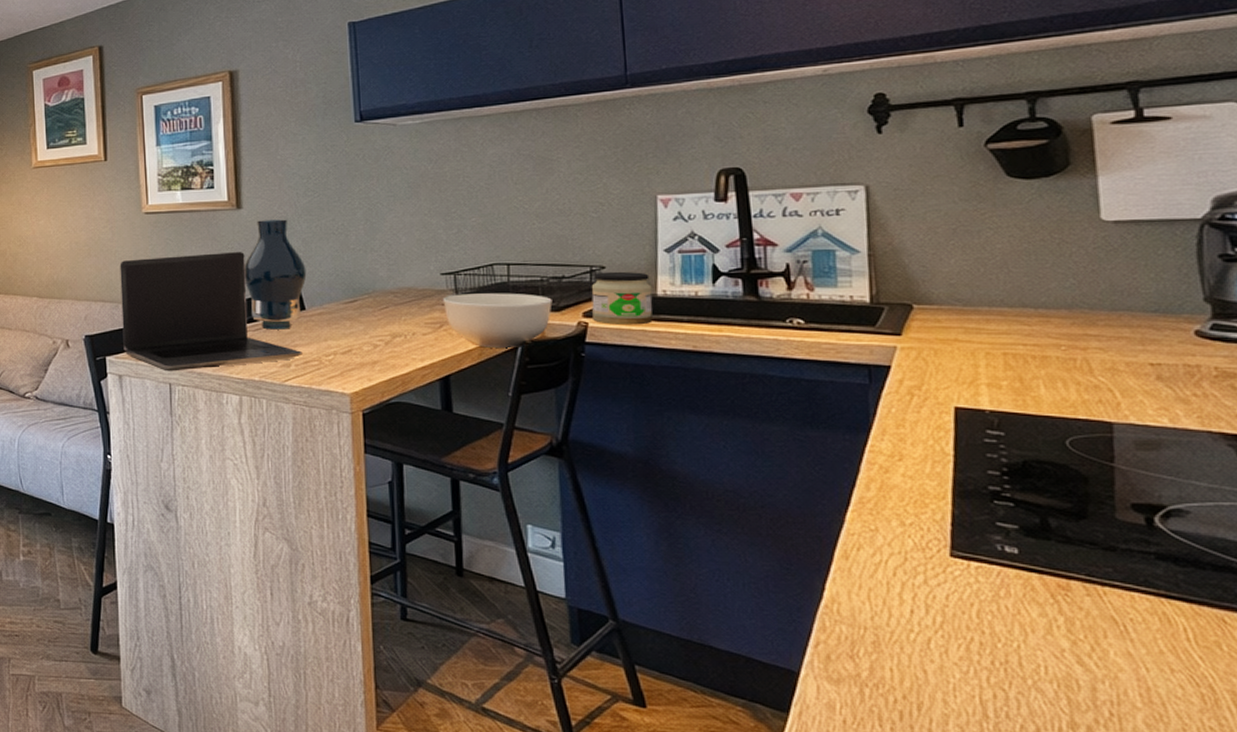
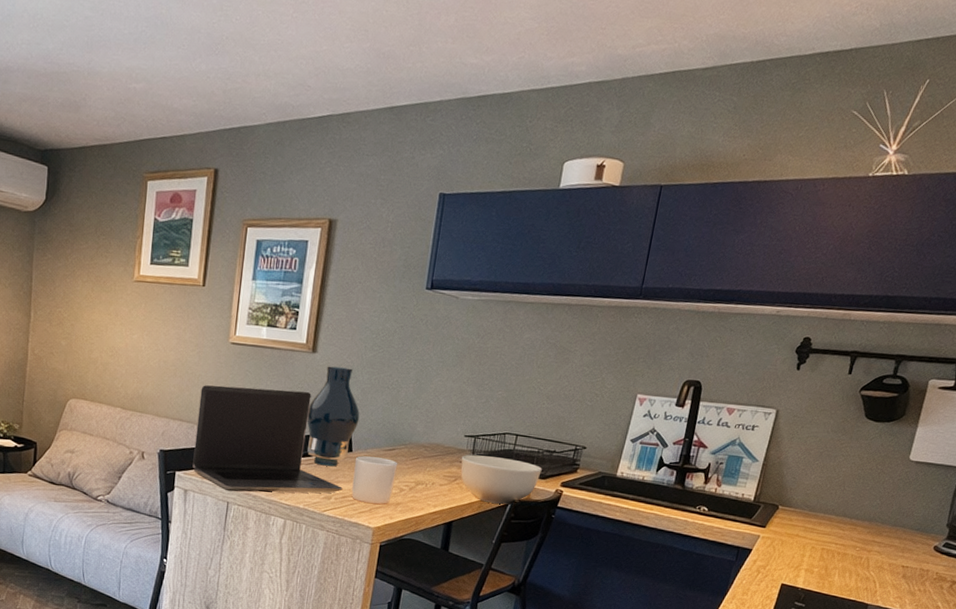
mug: none [310,312,365,367] -> present [351,456,398,505]
jar: present [591,271,653,326] -> none [567,451,615,498]

